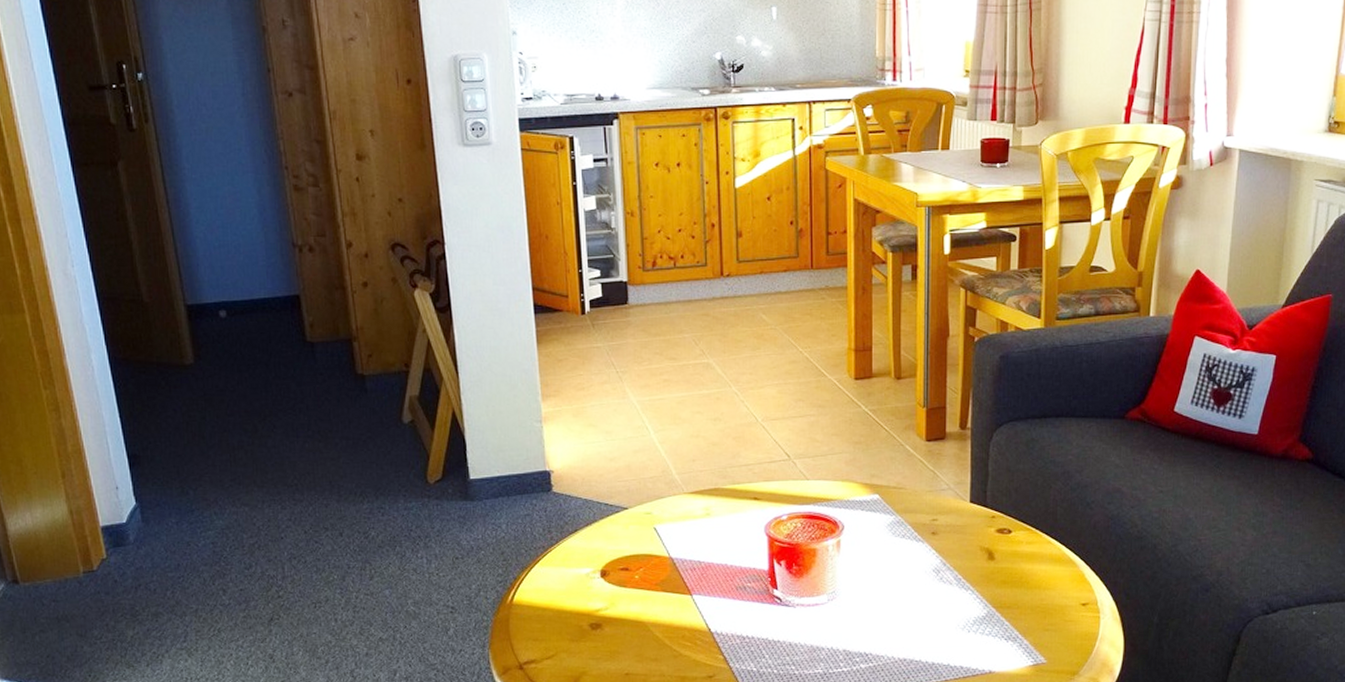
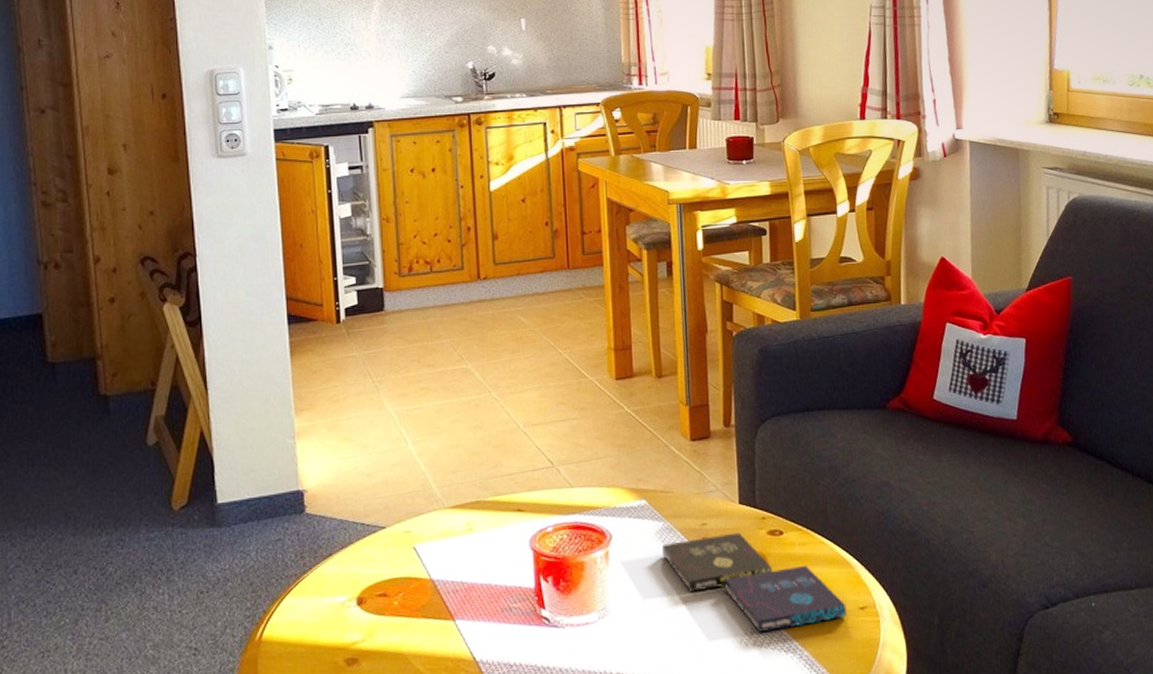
music album box set: none [893,529,1068,621] -> present [662,532,847,632]

